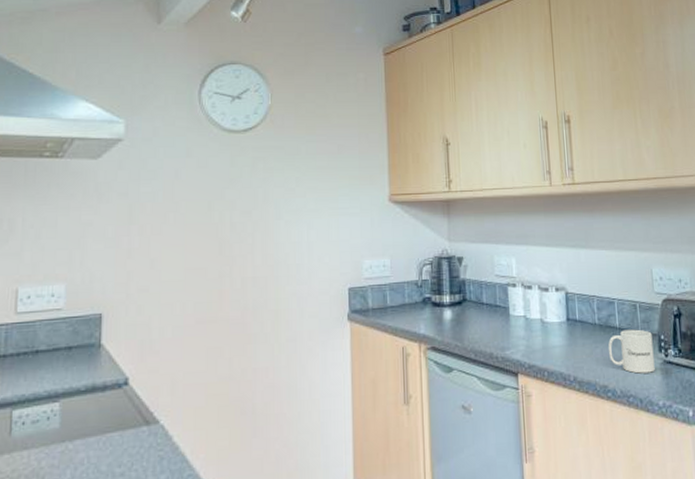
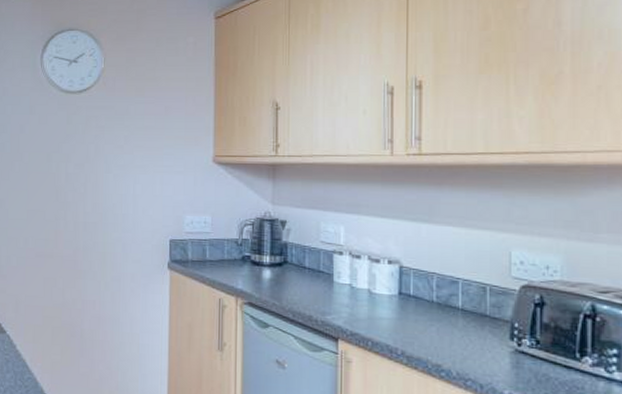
mug: present [608,329,655,374] -> none [445,311,503,360]

